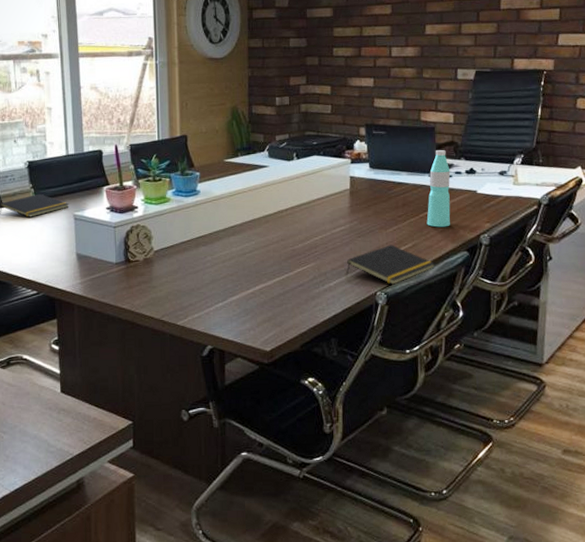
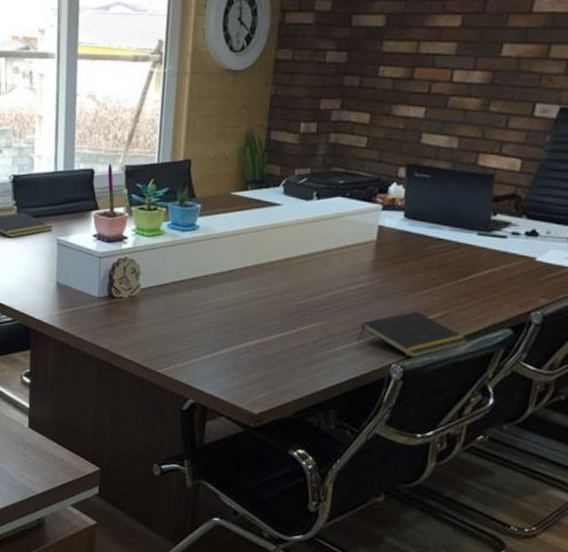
water bottle: present [426,150,451,227] -> none [465,204,506,298]

